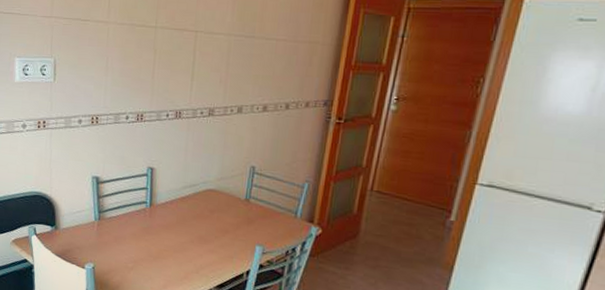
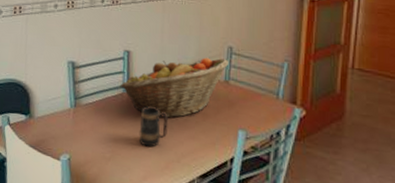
fruit basket: none [143,176,250,233] -> present [120,57,228,118]
mug: none [160,221,189,259] -> present [138,106,168,147]

